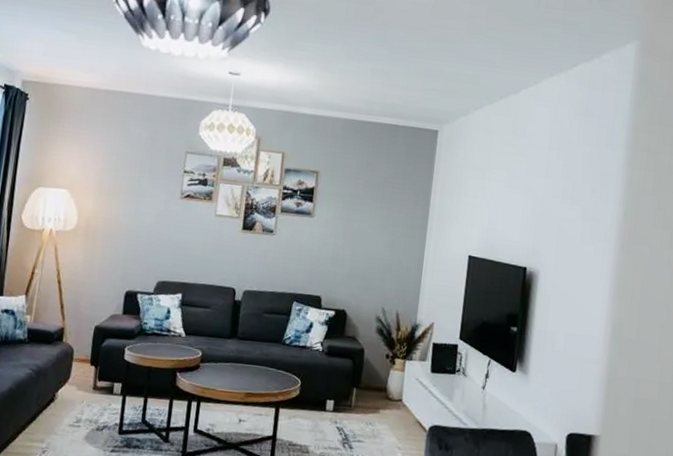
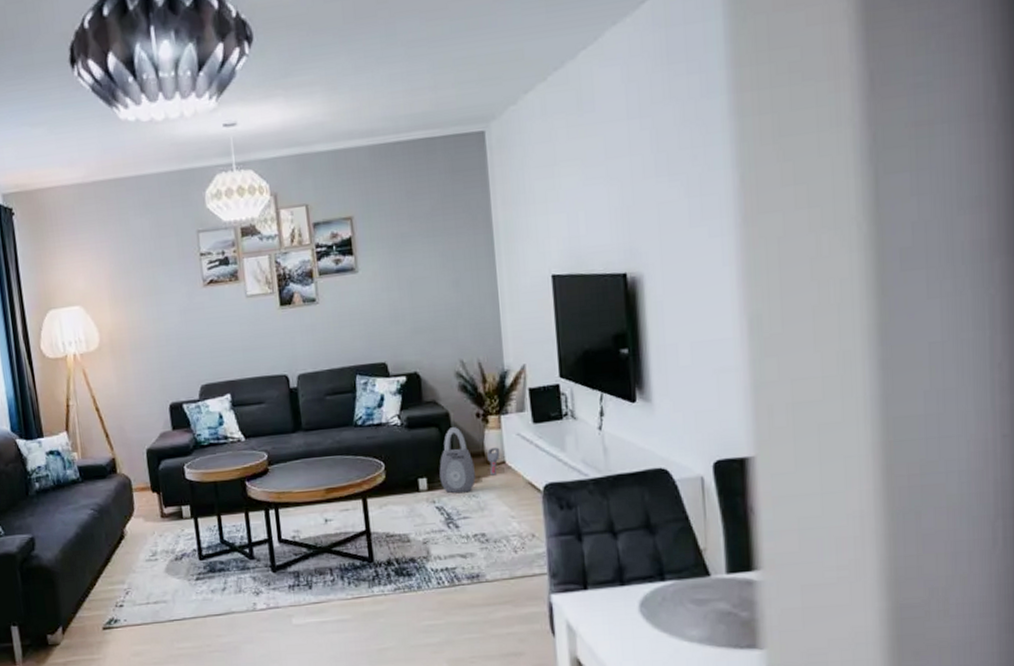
padlock: none [345,362,400,420] -> present [439,427,501,493]

